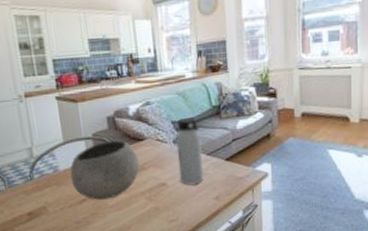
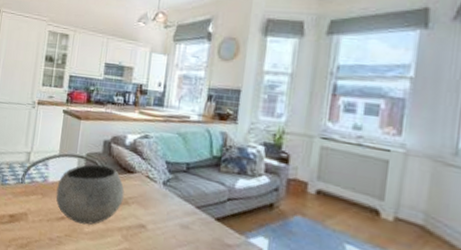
water bottle: present [175,118,204,185] -> none [161,160,194,238]

